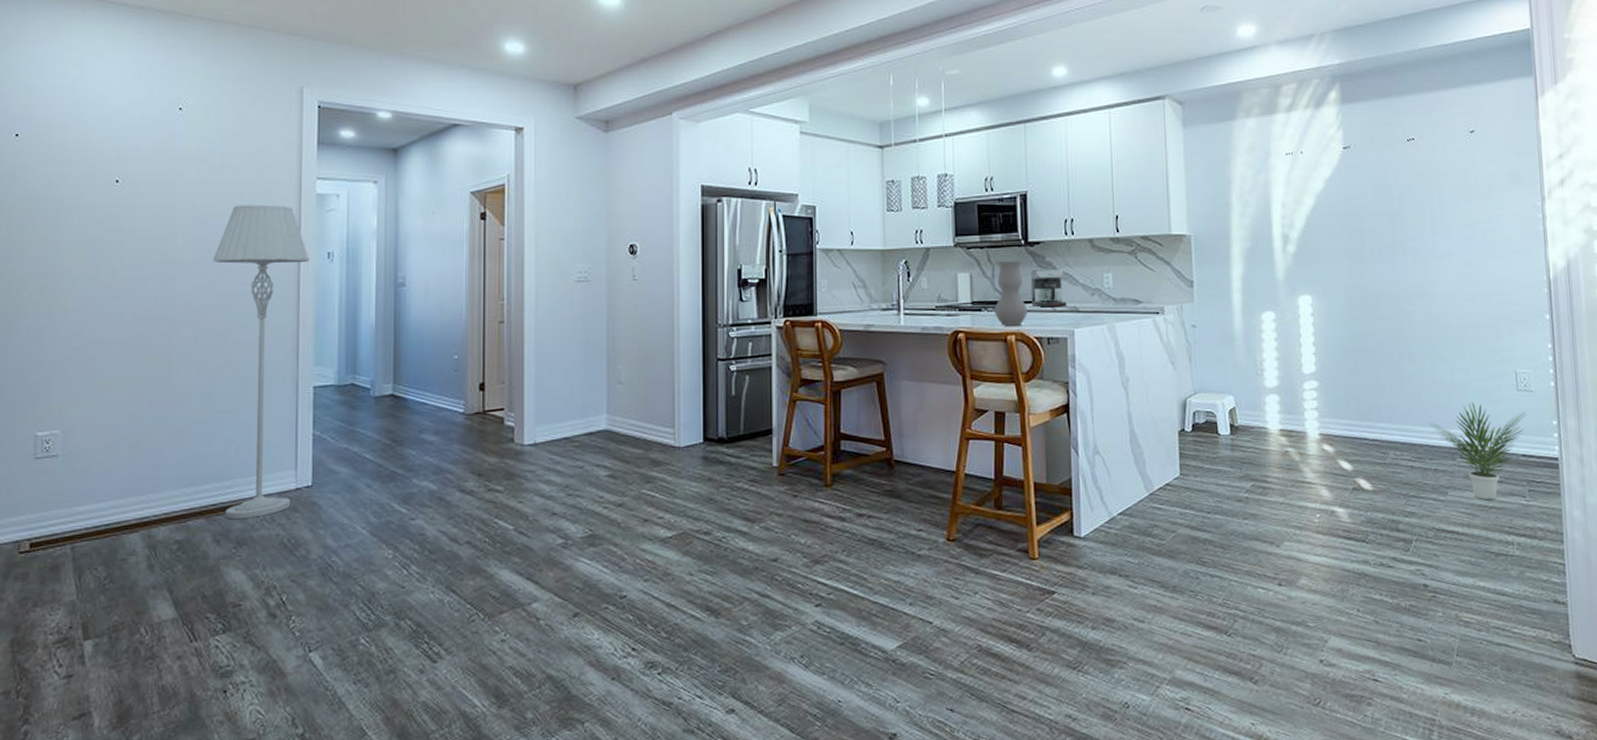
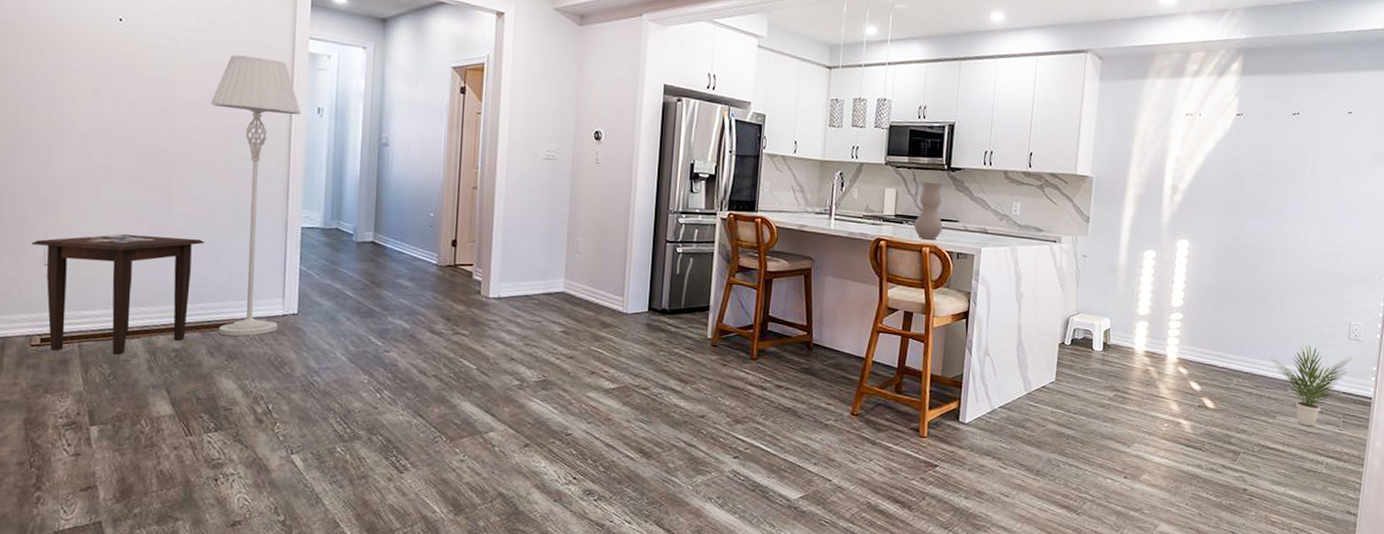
side table: none [21,411,208,557] -> present [31,234,204,355]
coffee maker: present [1030,269,1067,308] -> none [947,193,979,228]

